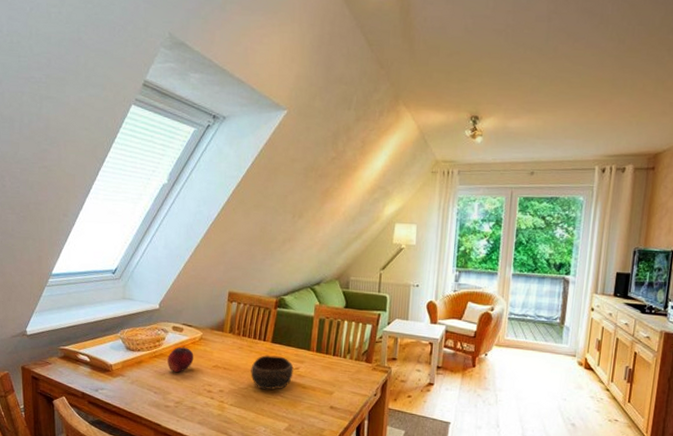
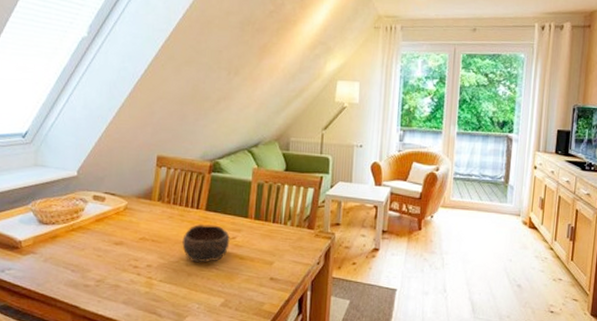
fruit: present [167,346,194,373] -> none [87,218,118,248]

